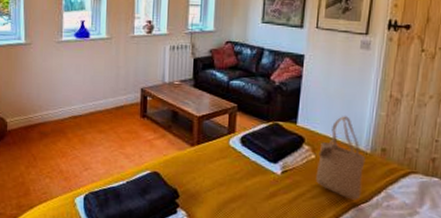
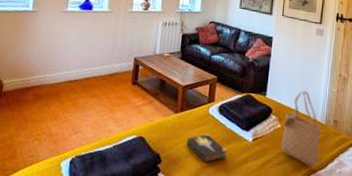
hardback book: none [206,166,252,198] -> present [187,133,227,163]

